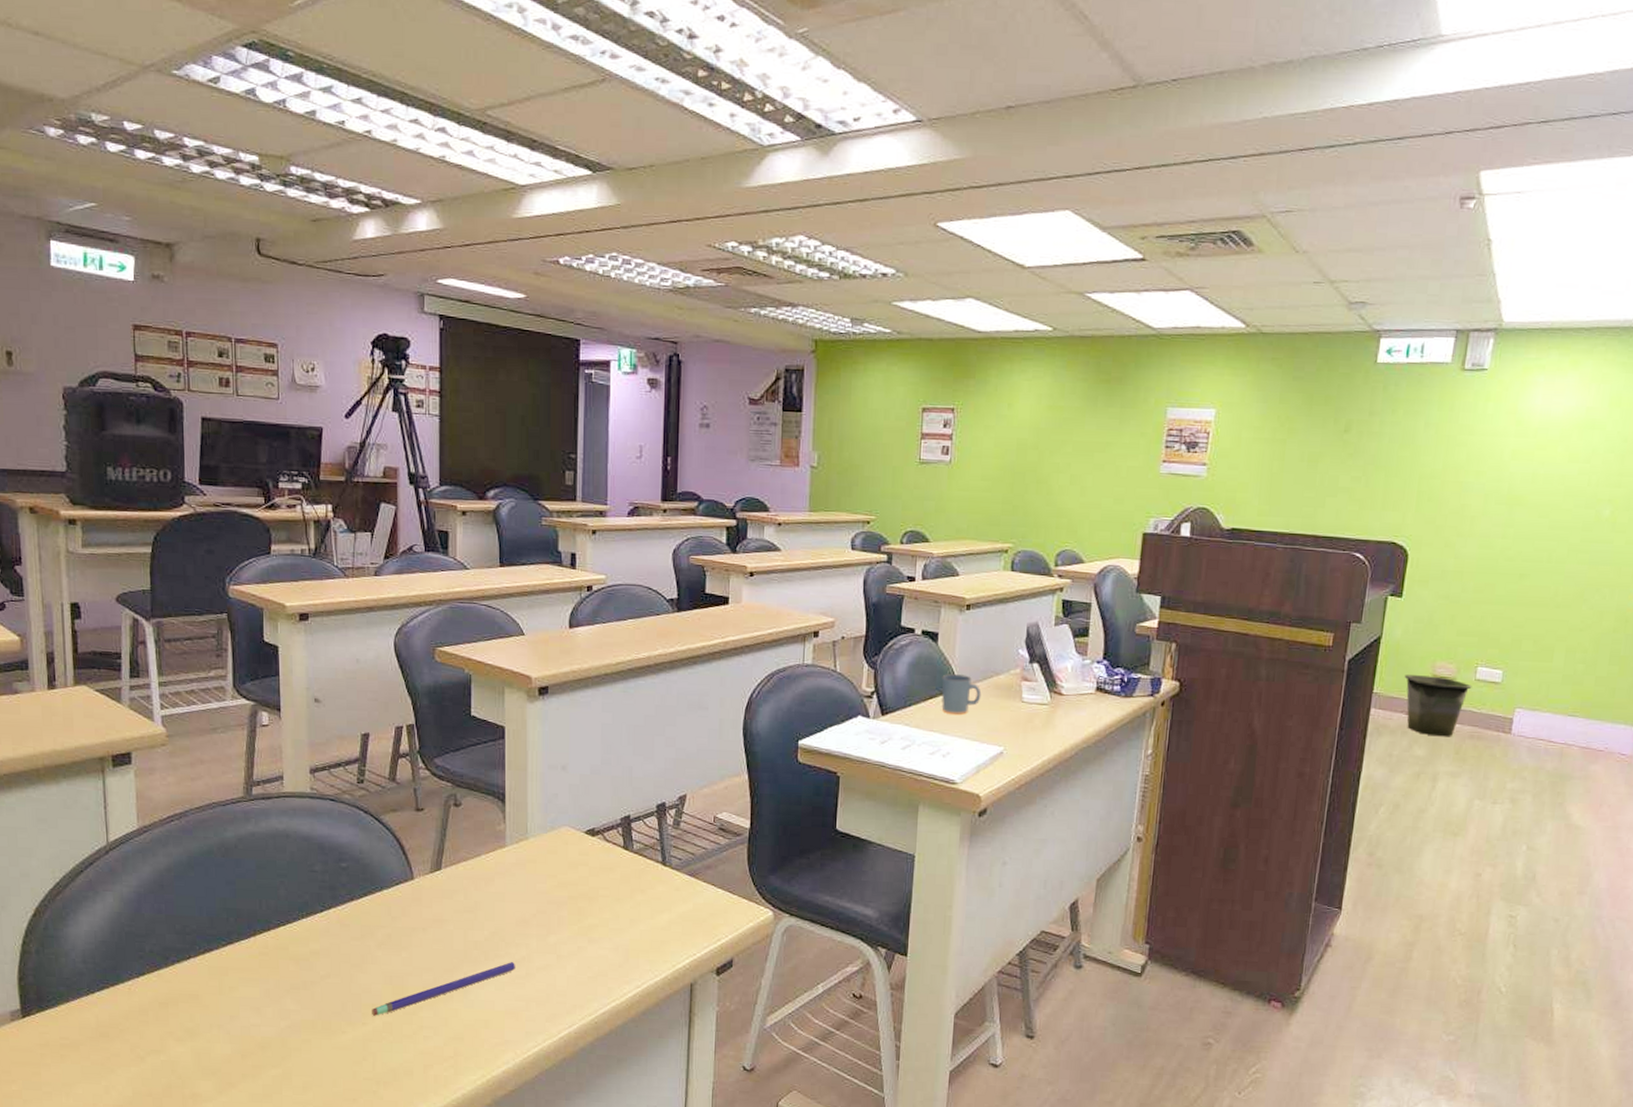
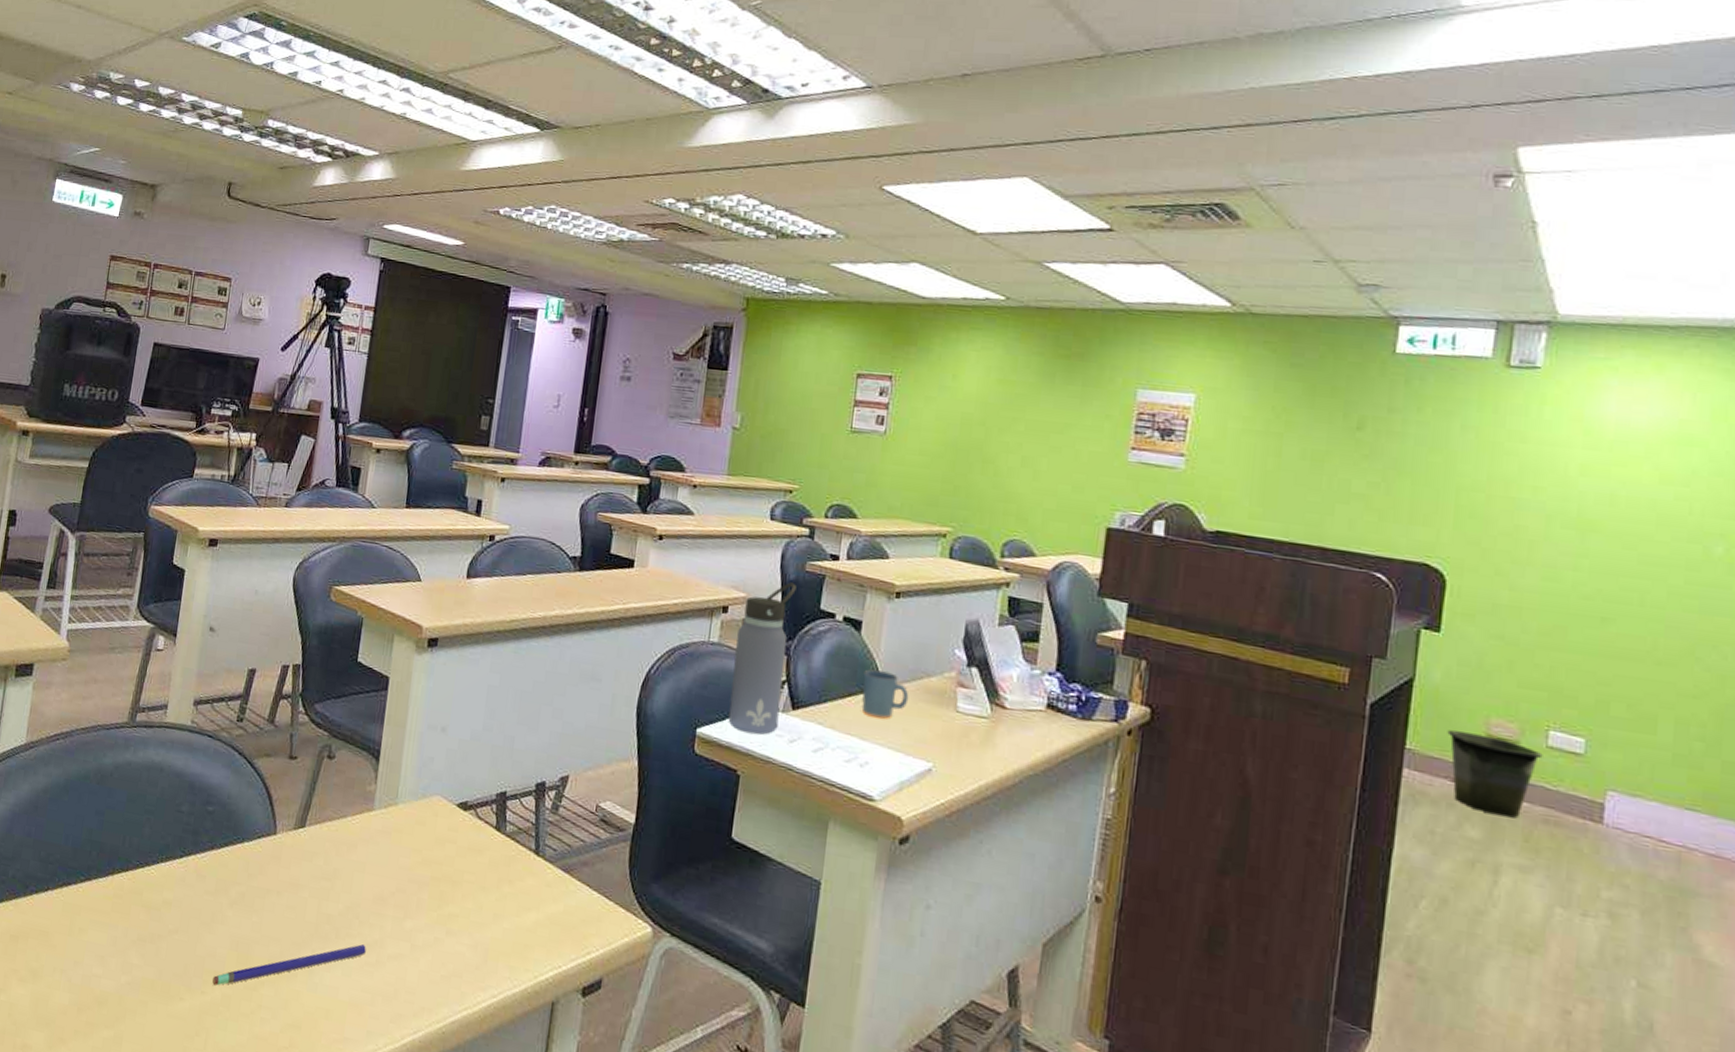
water bottle: none [826,604,879,741] -> present [728,582,797,736]

